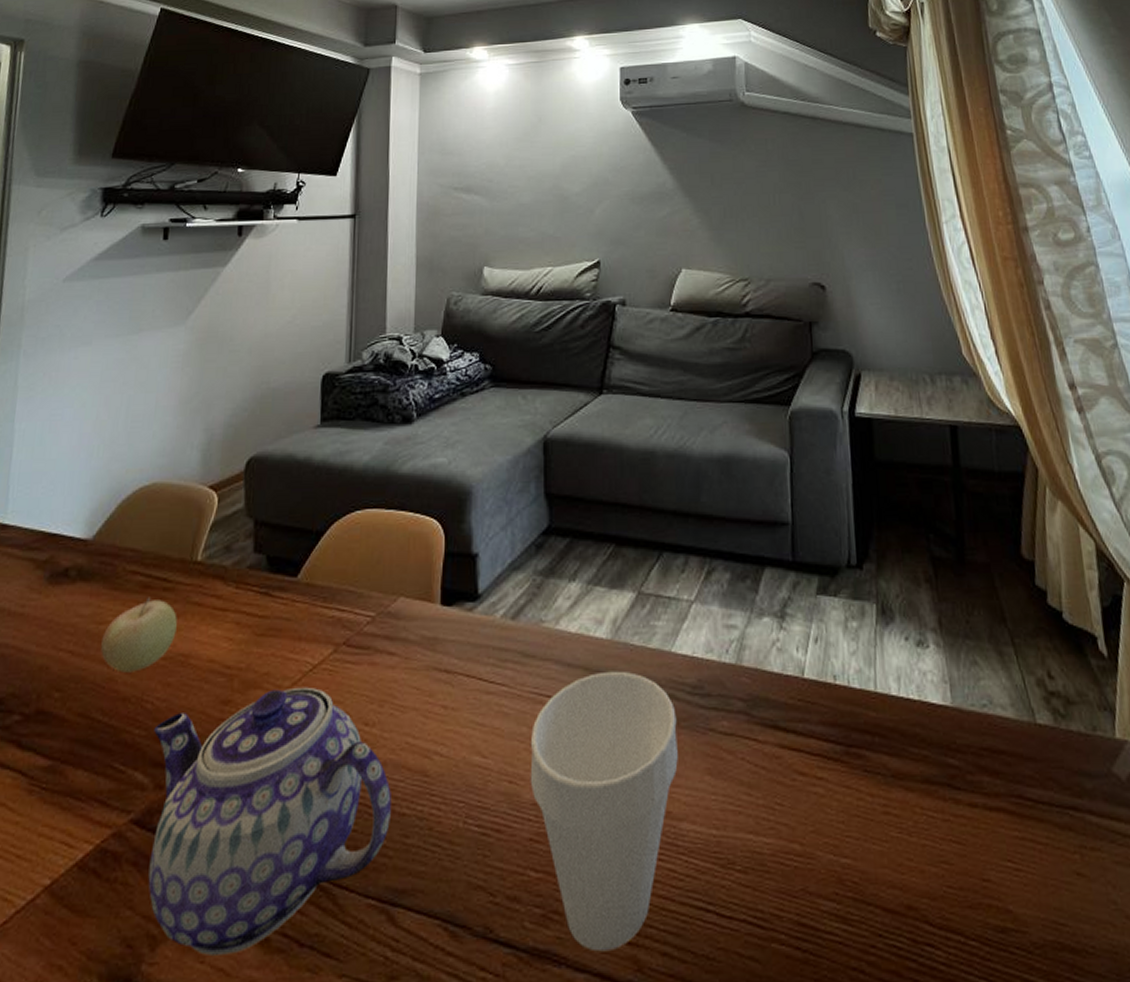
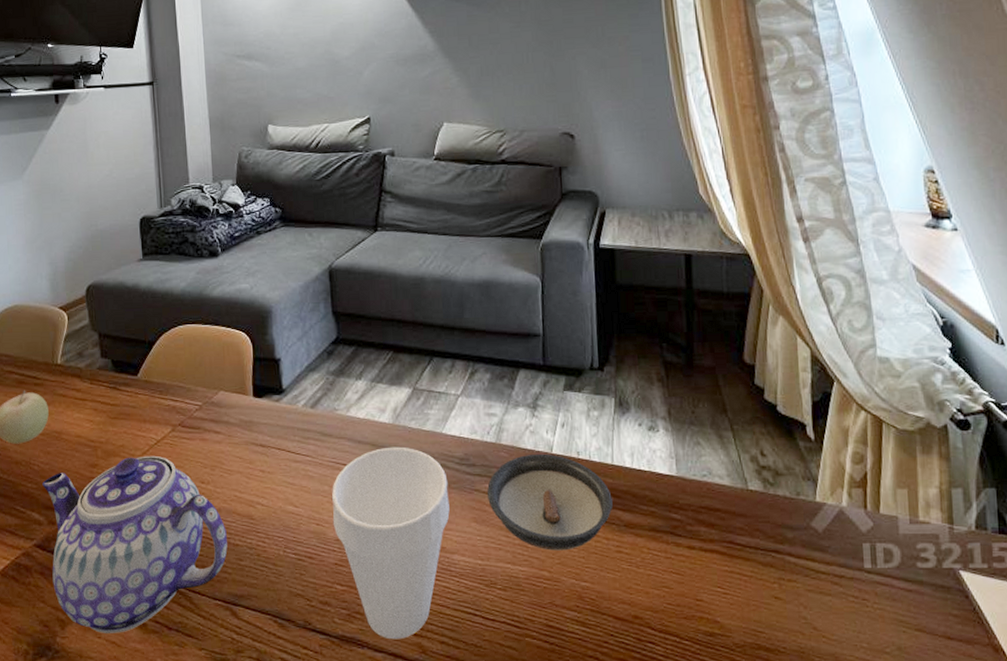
saucer: none [725,678,877,814] -> present [487,453,613,551]

